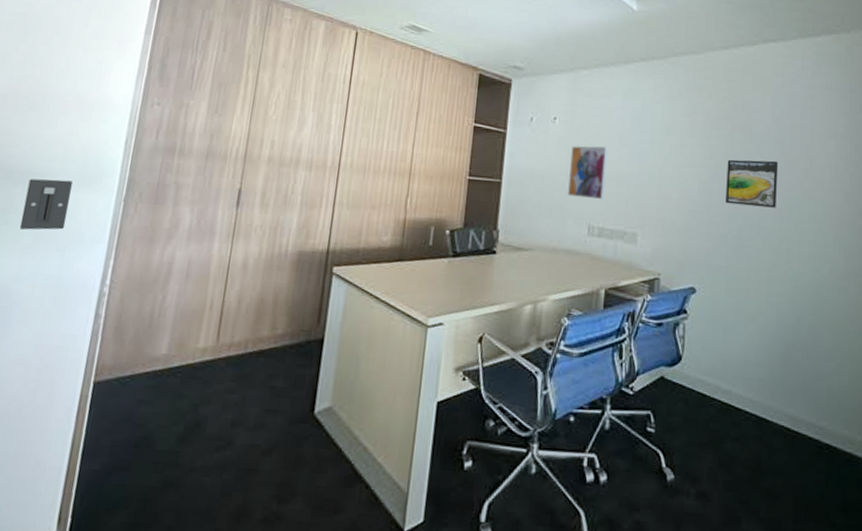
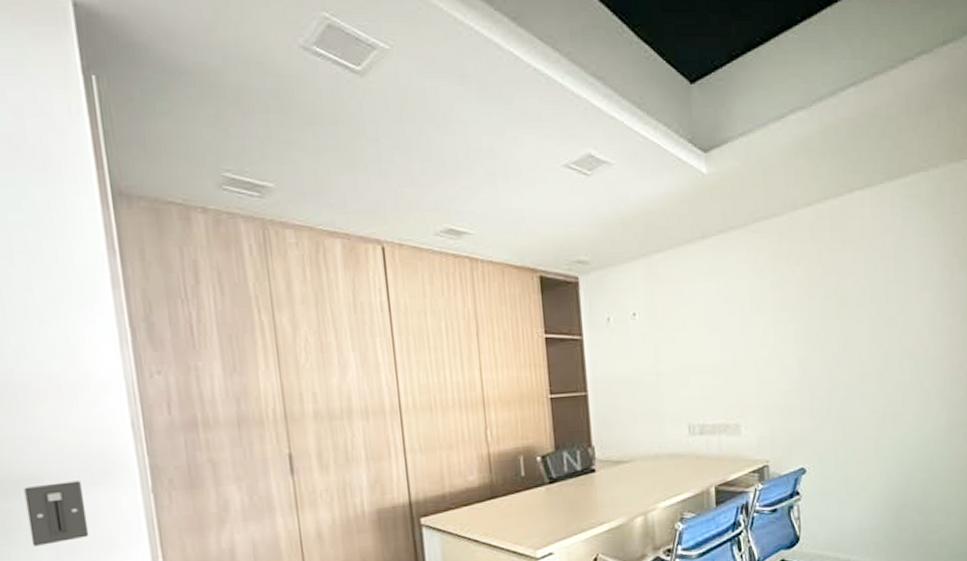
wall art: present [568,145,608,200] -> none [657,336,701,397]
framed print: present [726,159,779,208] -> none [824,323,877,377]

